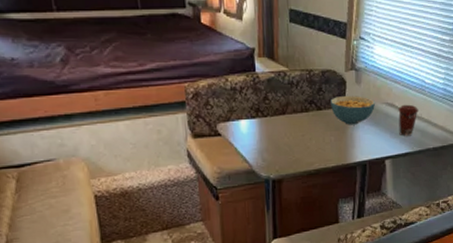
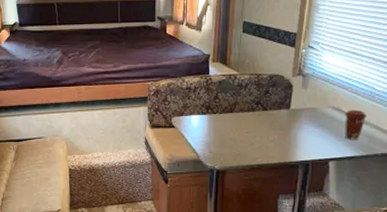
cereal bowl: present [331,96,376,125] -> none [277,99,322,126]

